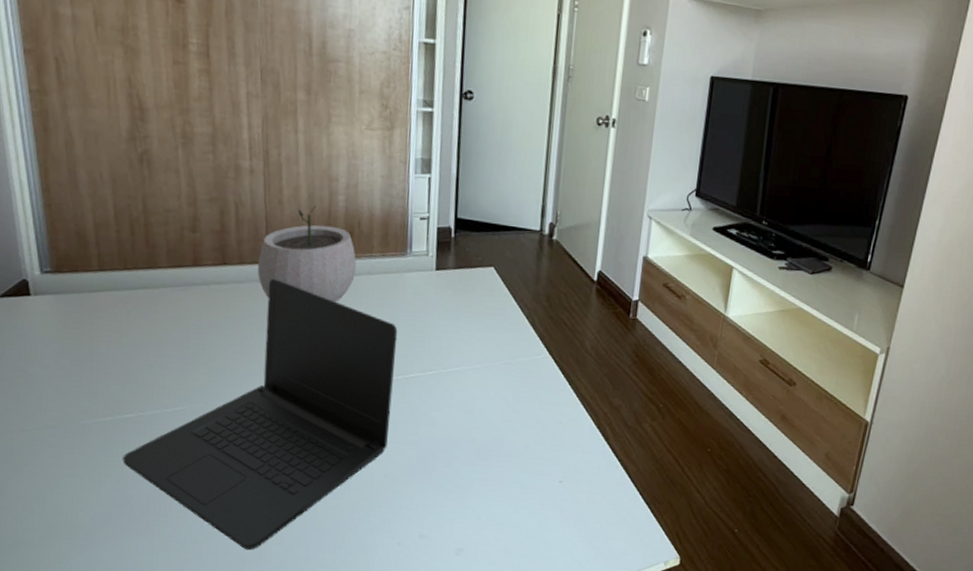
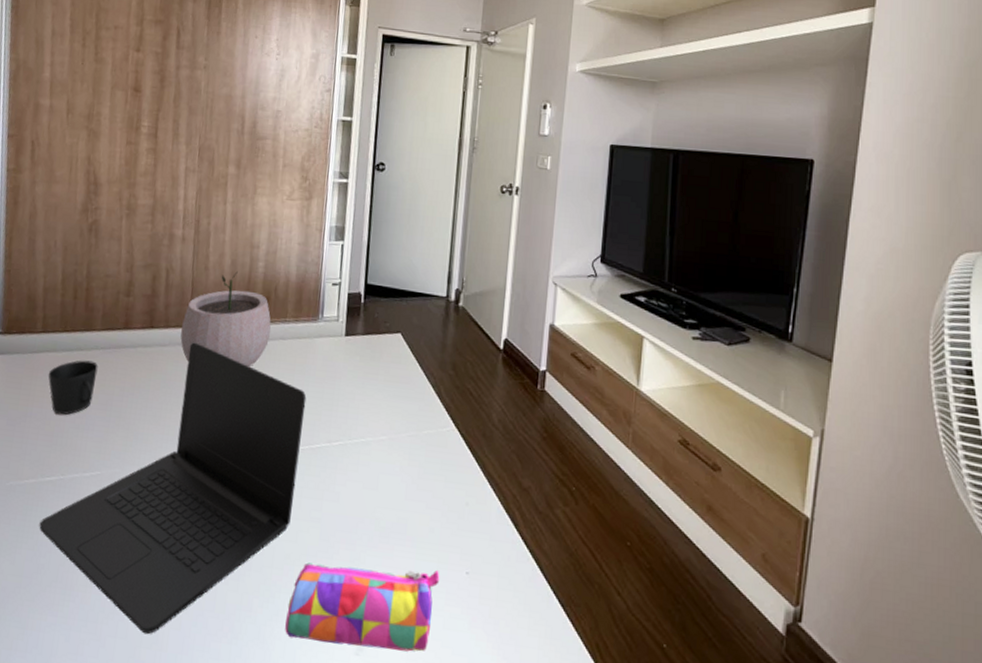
cup: none [112,298,168,354] -> present [48,360,98,415]
pencil case: none [387,480,535,549] -> present [285,562,440,652]

